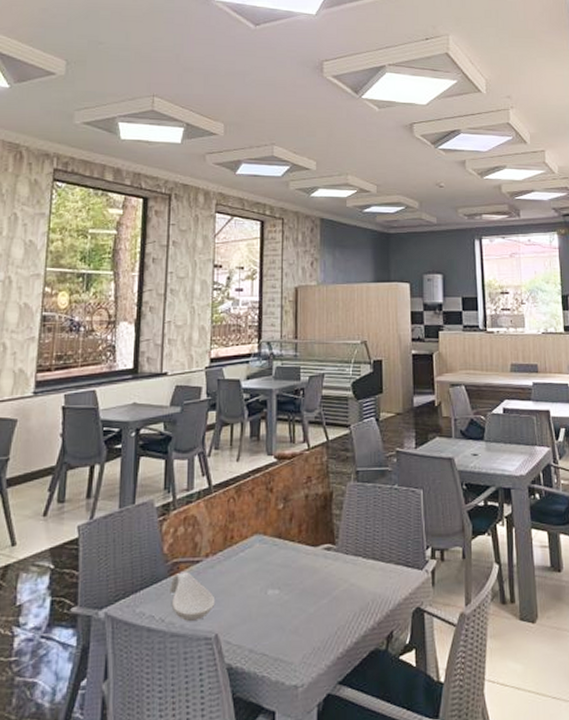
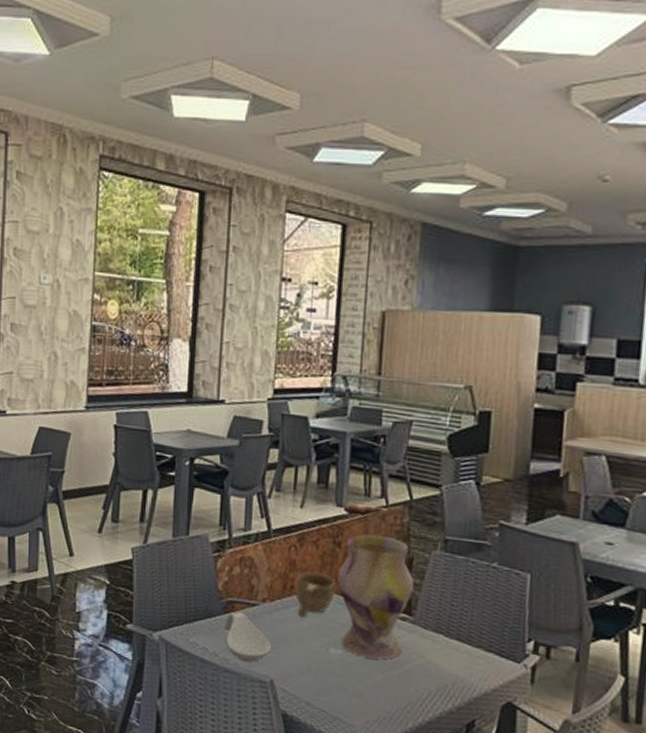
cup: none [235,519,270,565] -> present [295,572,336,618]
vase: none [272,475,334,593] -> present [337,534,414,660]

